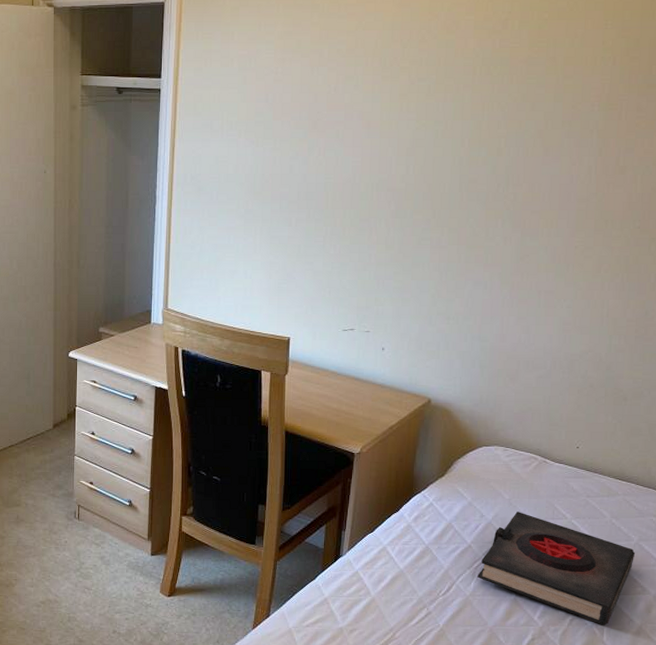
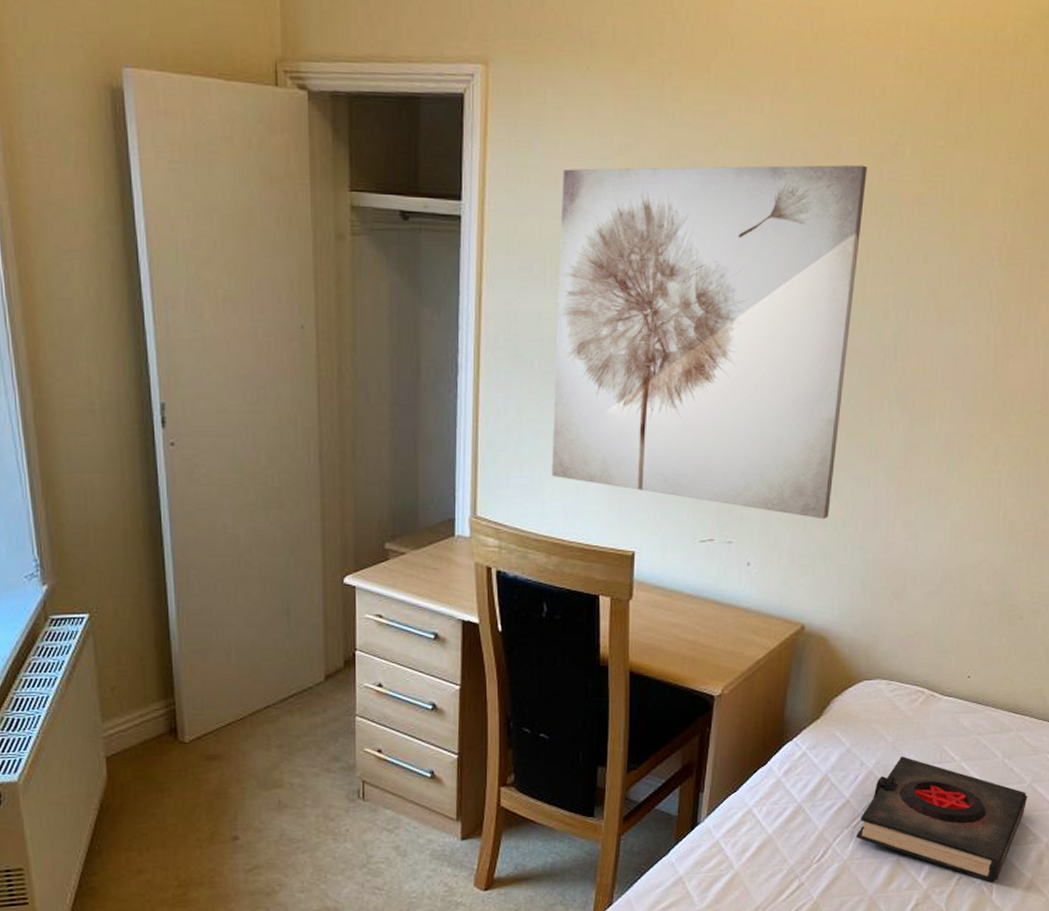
wall art: none [225,37,482,315] -> present [551,164,867,520]

